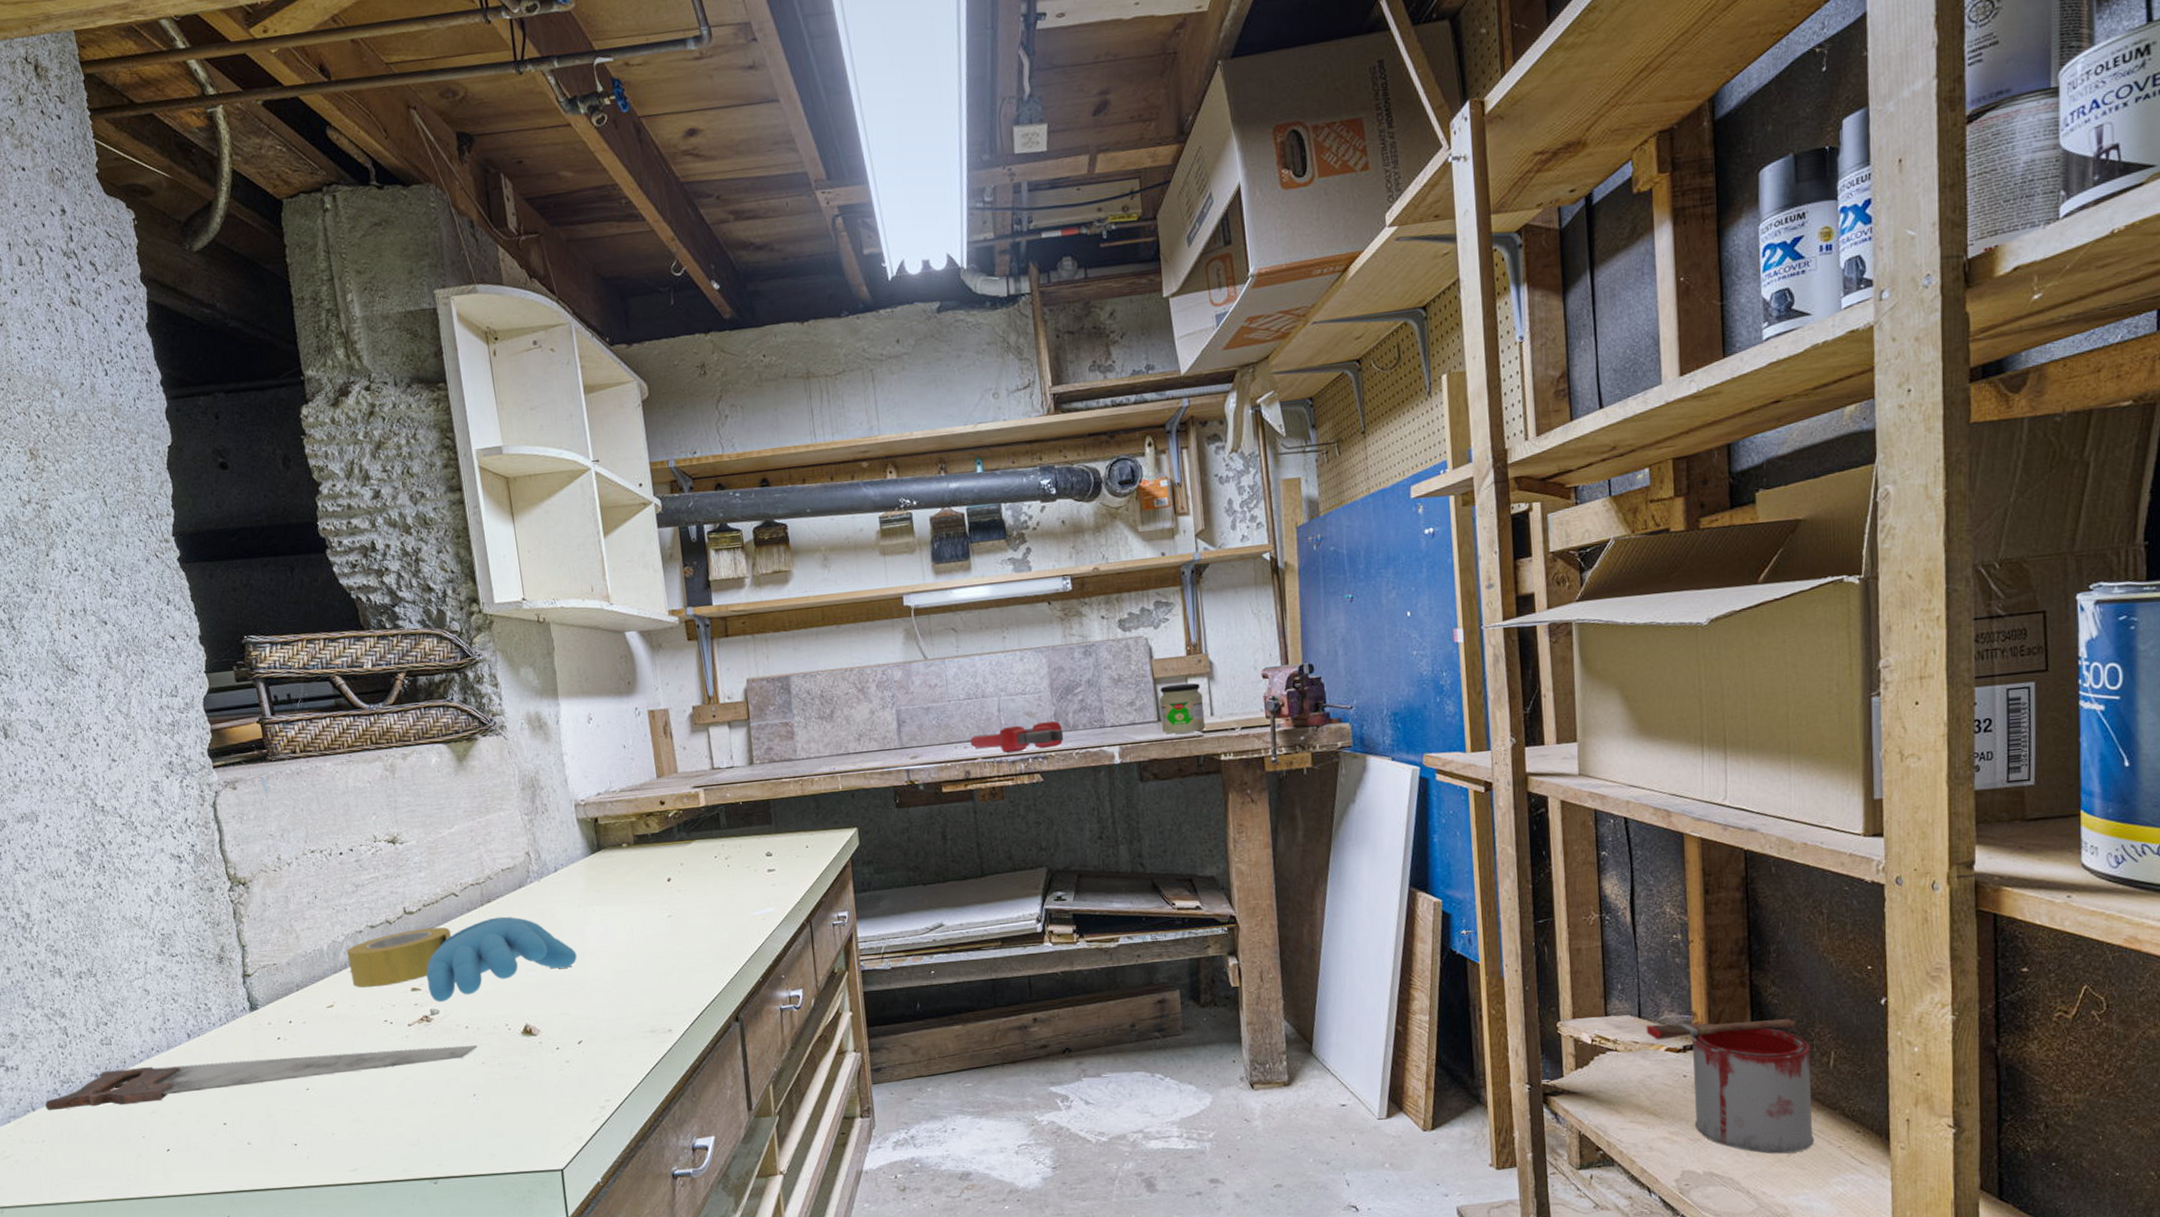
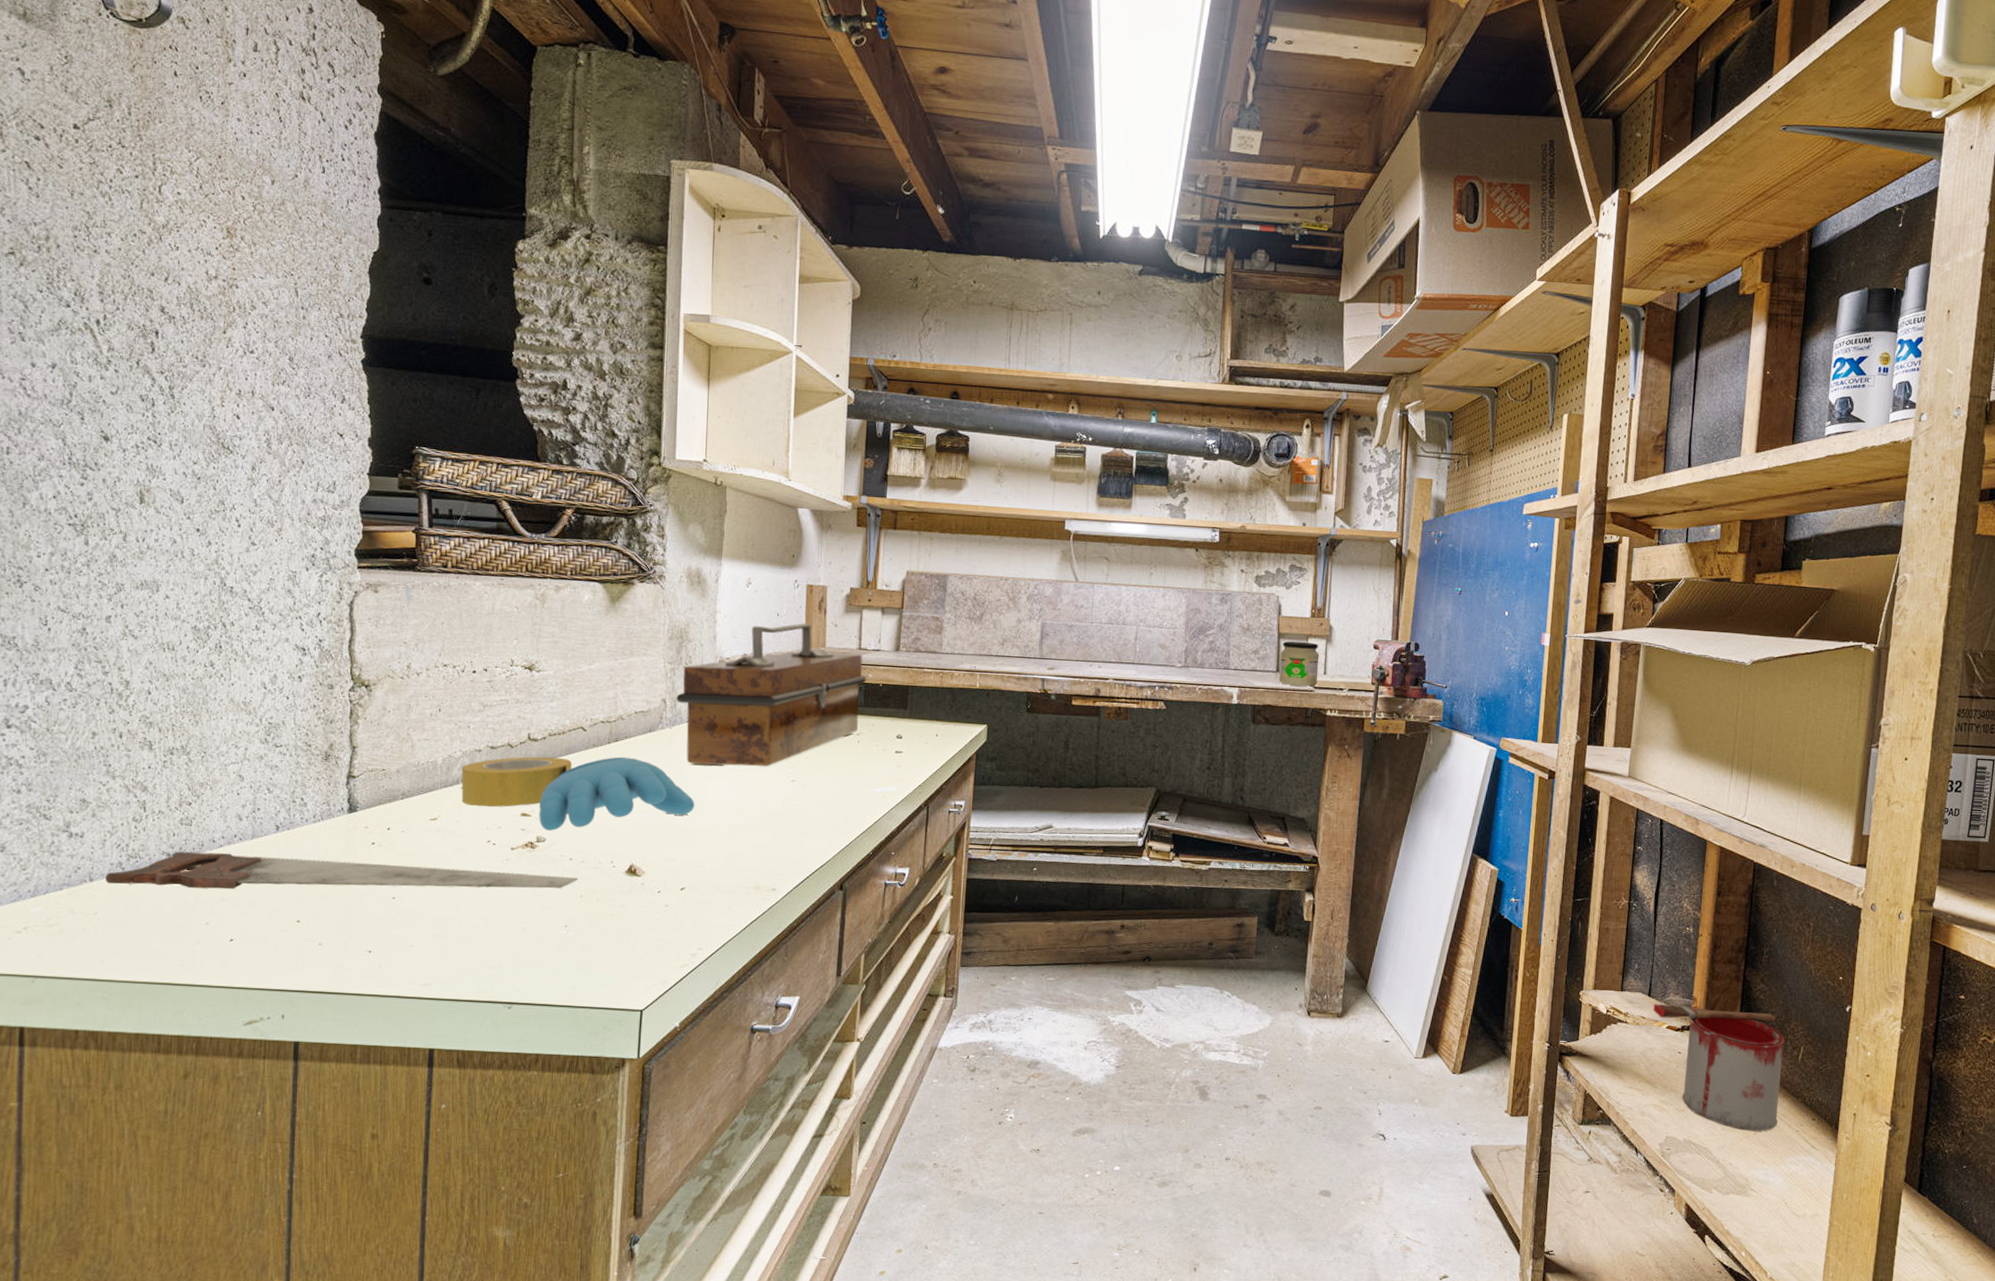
toolbox: none [538,751,726,915] -> present [676,623,867,767]
pliers: present [970,720,1064,754] -> none [1105,654,1191,680]

